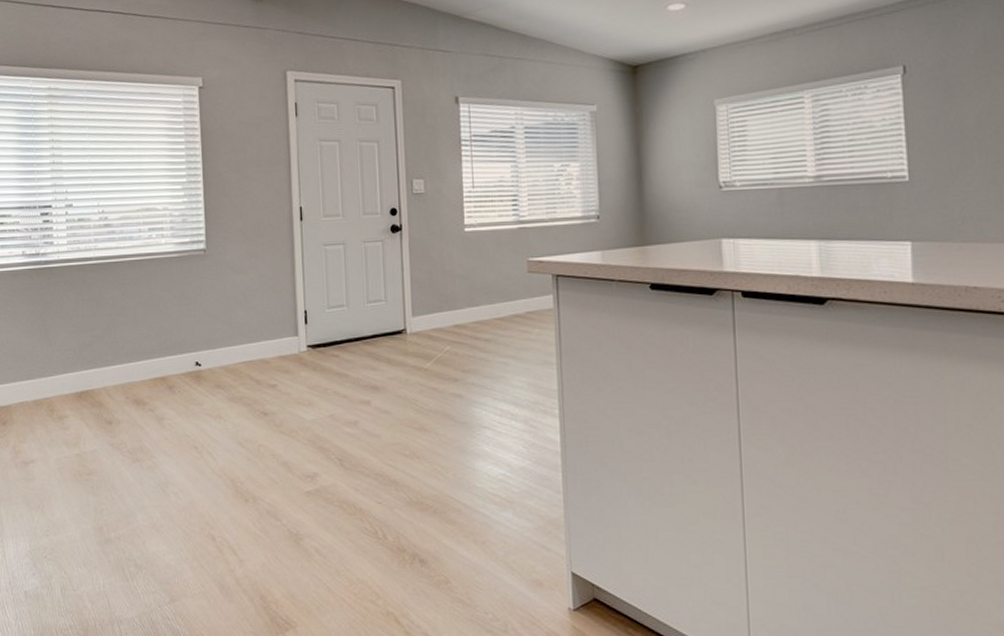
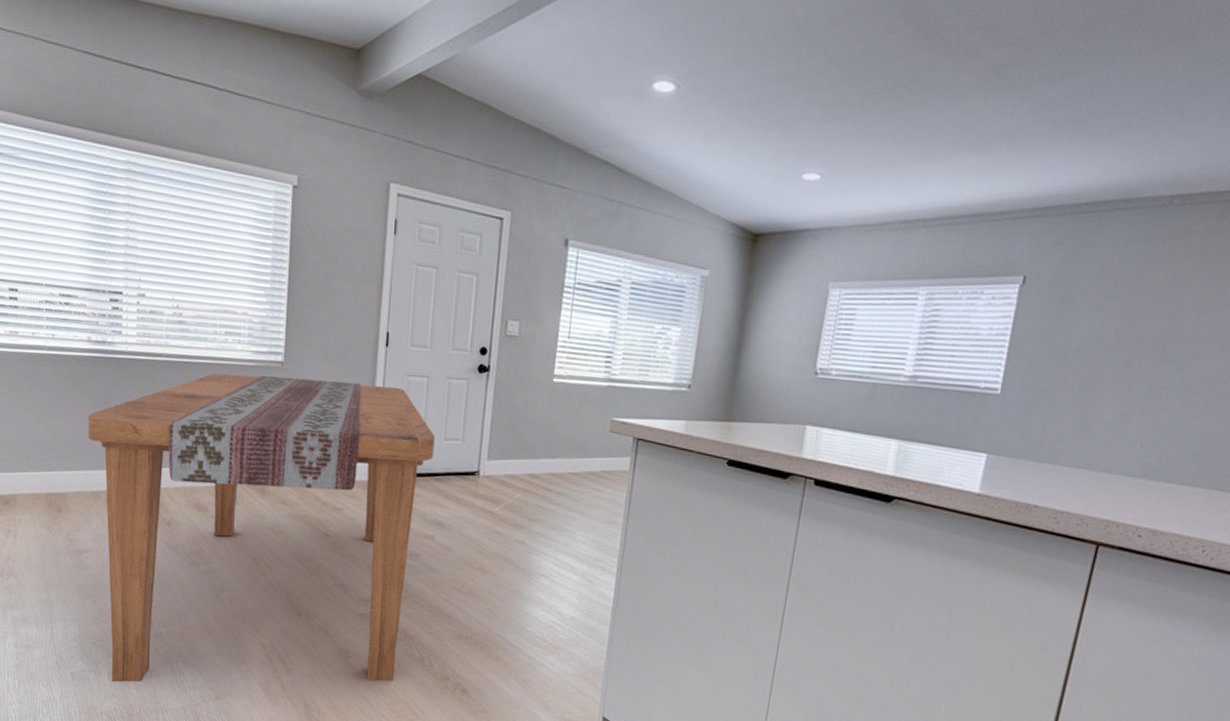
dining table: none [27,258,359,597] -> present [89,373,435,682]

